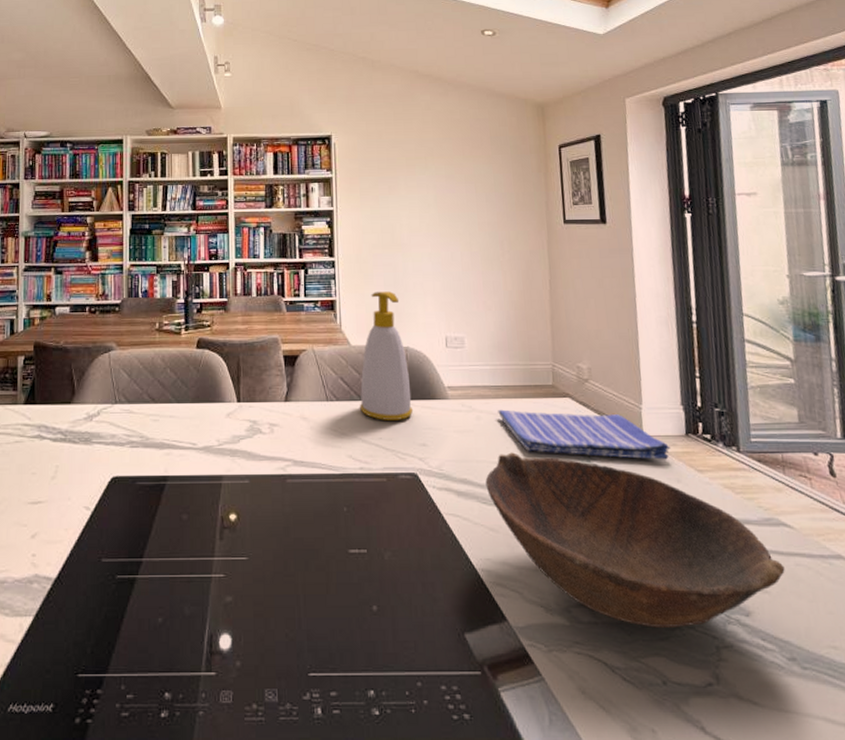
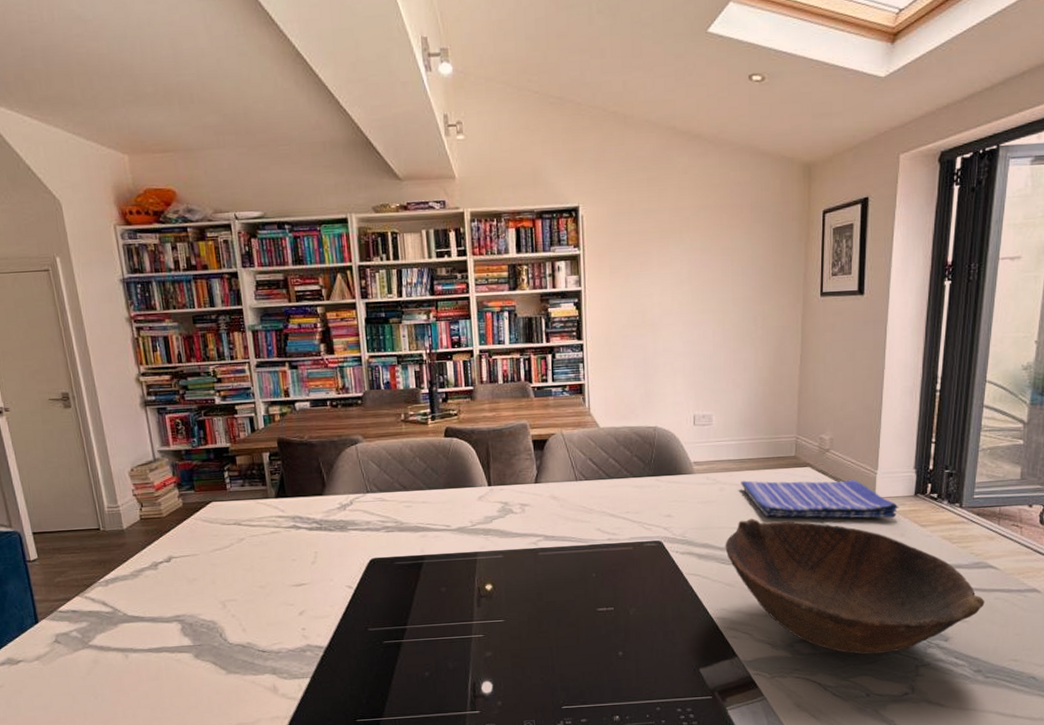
soap bottle: present [360,291,414,420] -> none [608,373,660,496]

